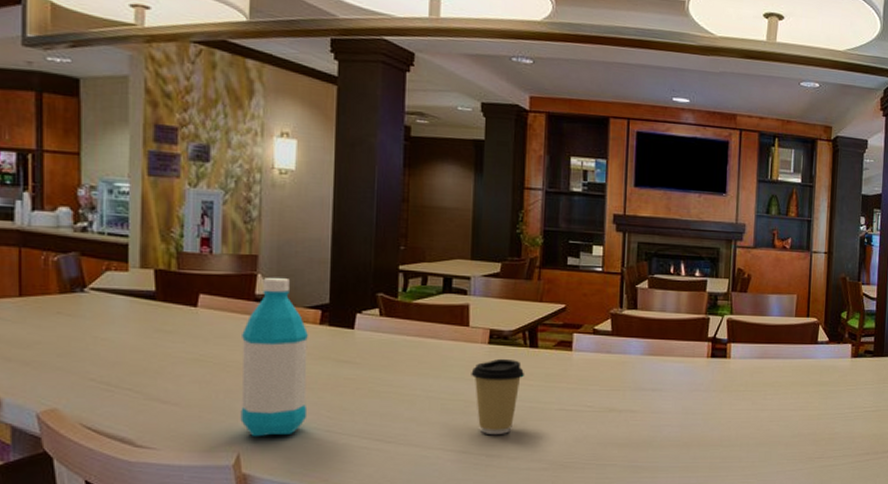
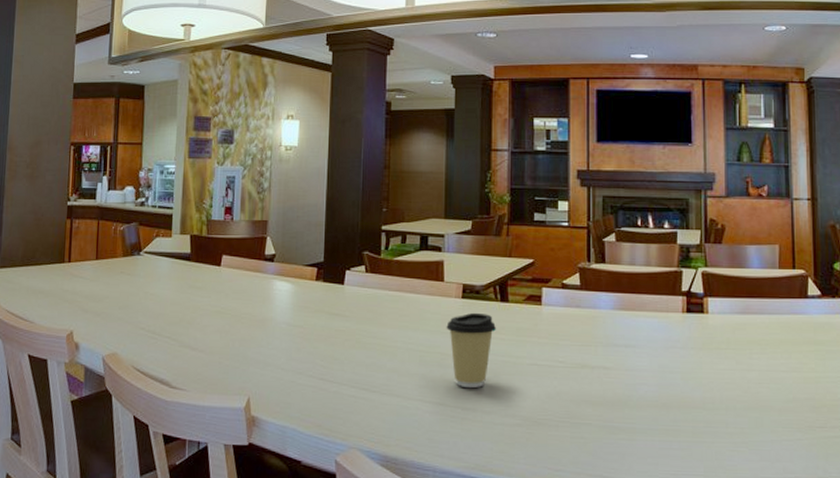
water bottle: present [240,277,308,437] -> none [251,239,306,383]

